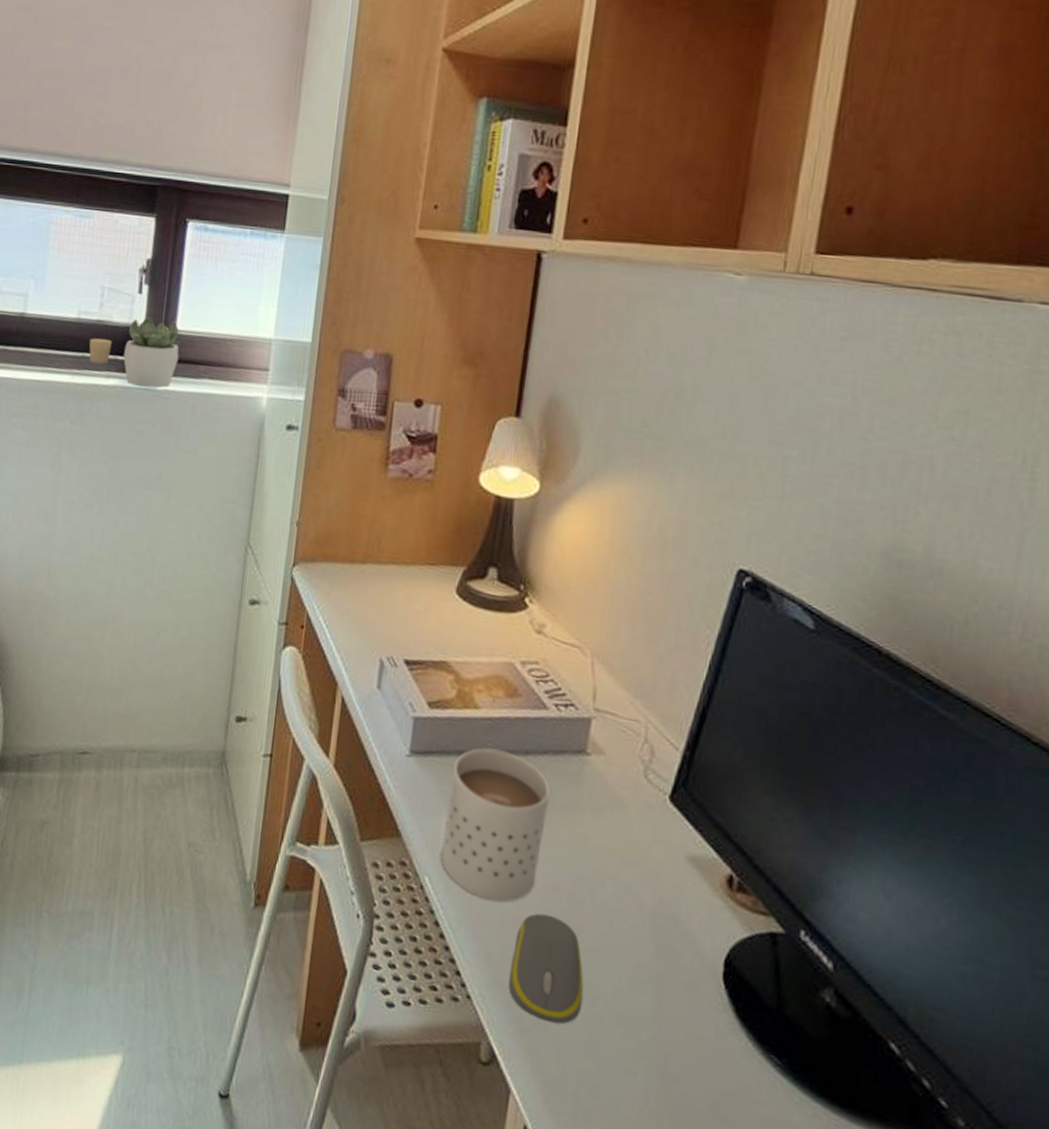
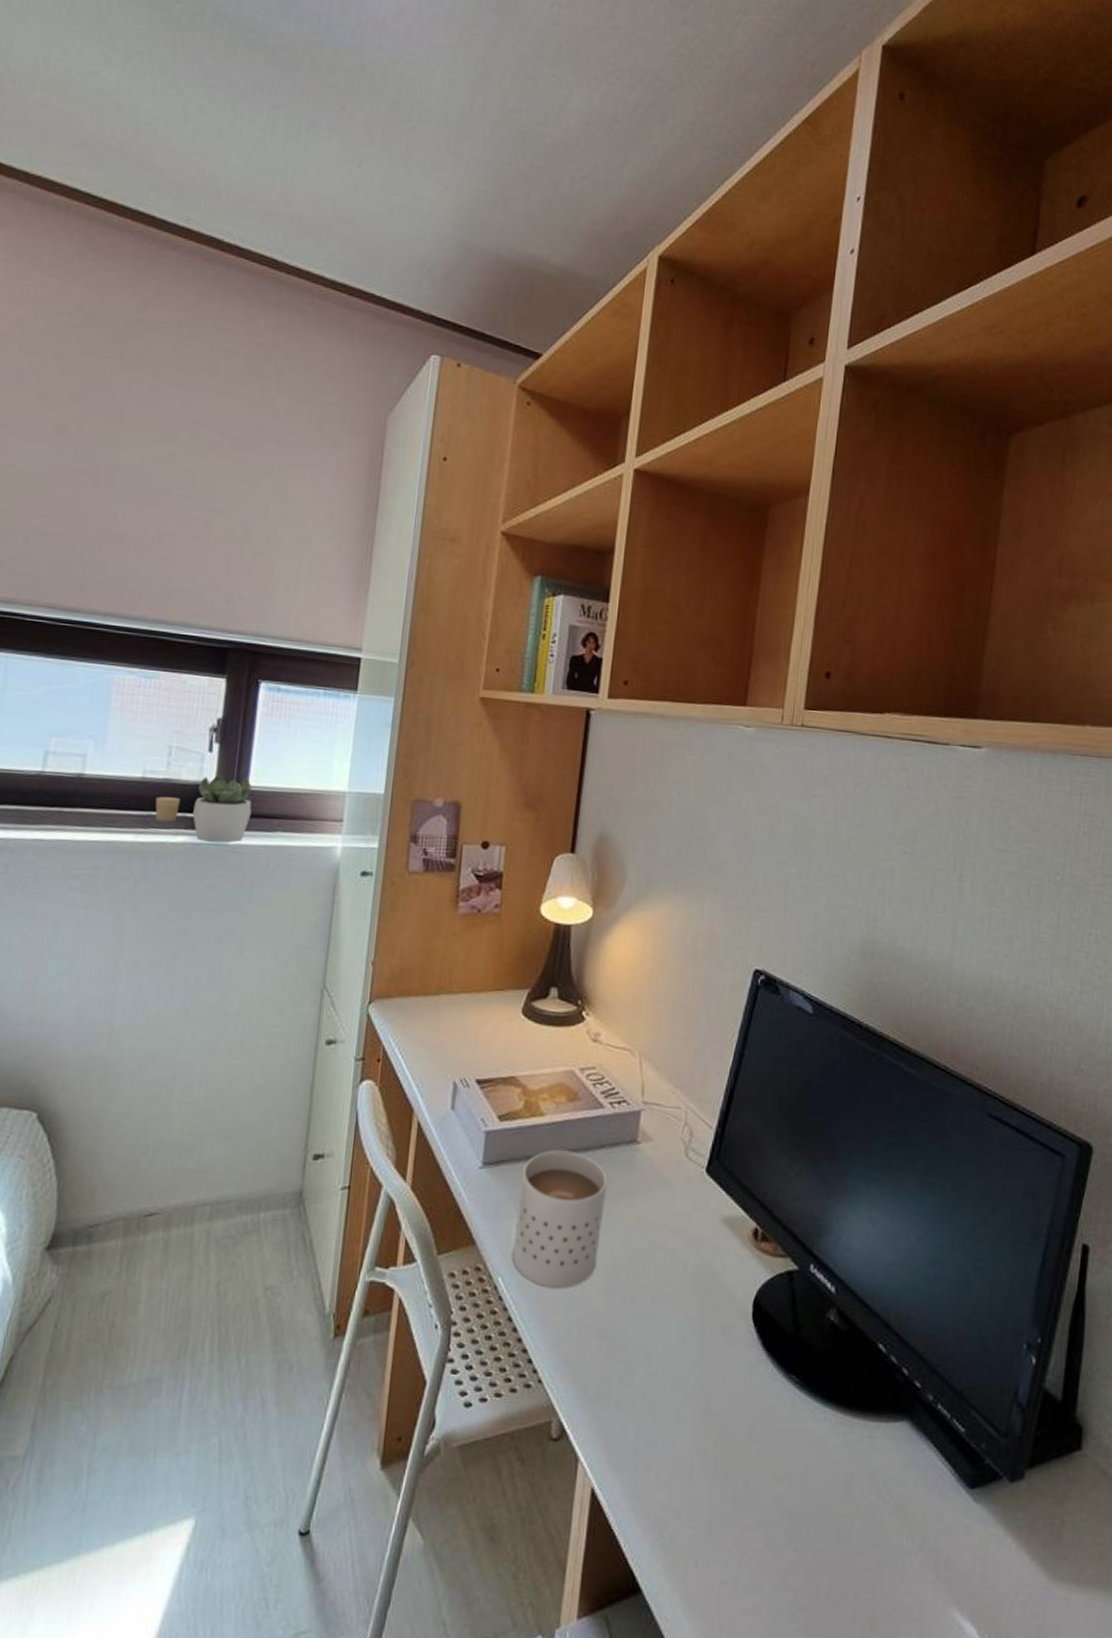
computer mouse: present [508,913,584,1024] -> none [575,1292,640,1389]

